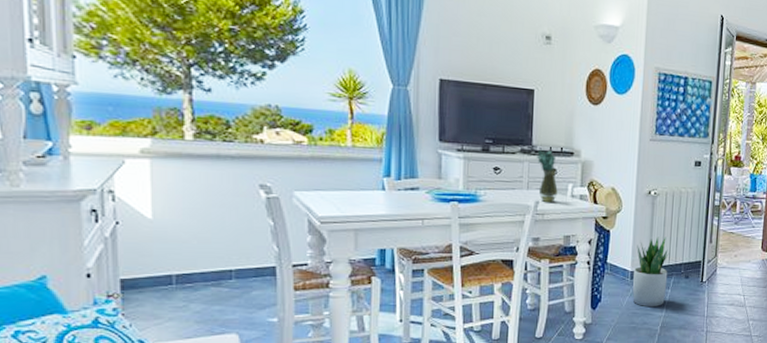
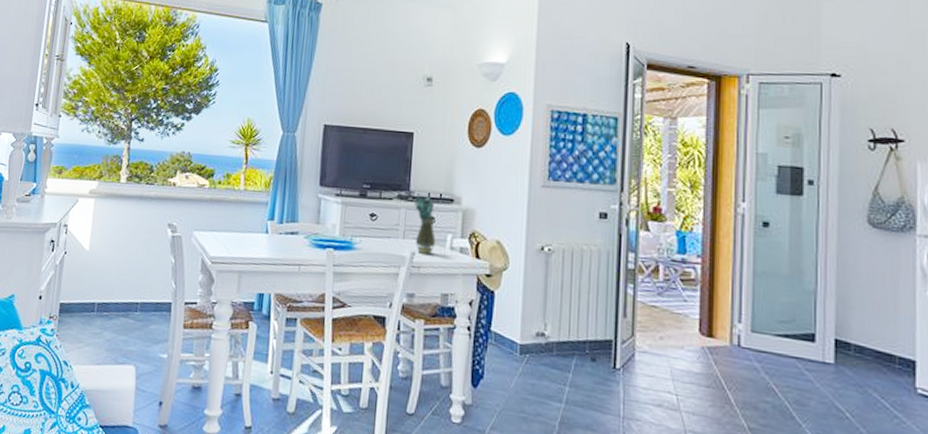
planter: present [632,237,669,306] -> none [522,303,569,395]

